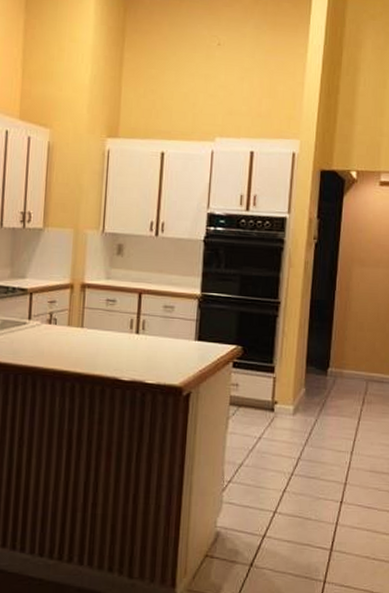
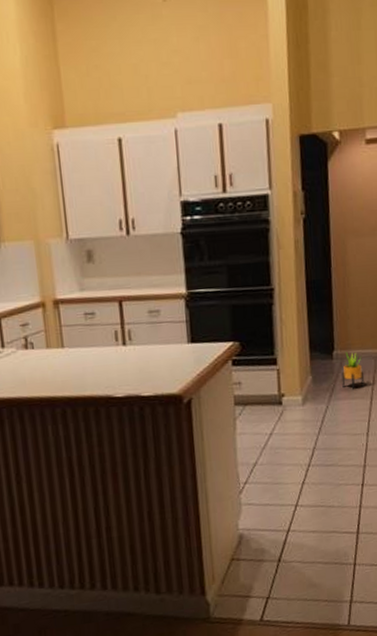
potted plant: none [333,370,355,407] -> present [341,351,365,389]

